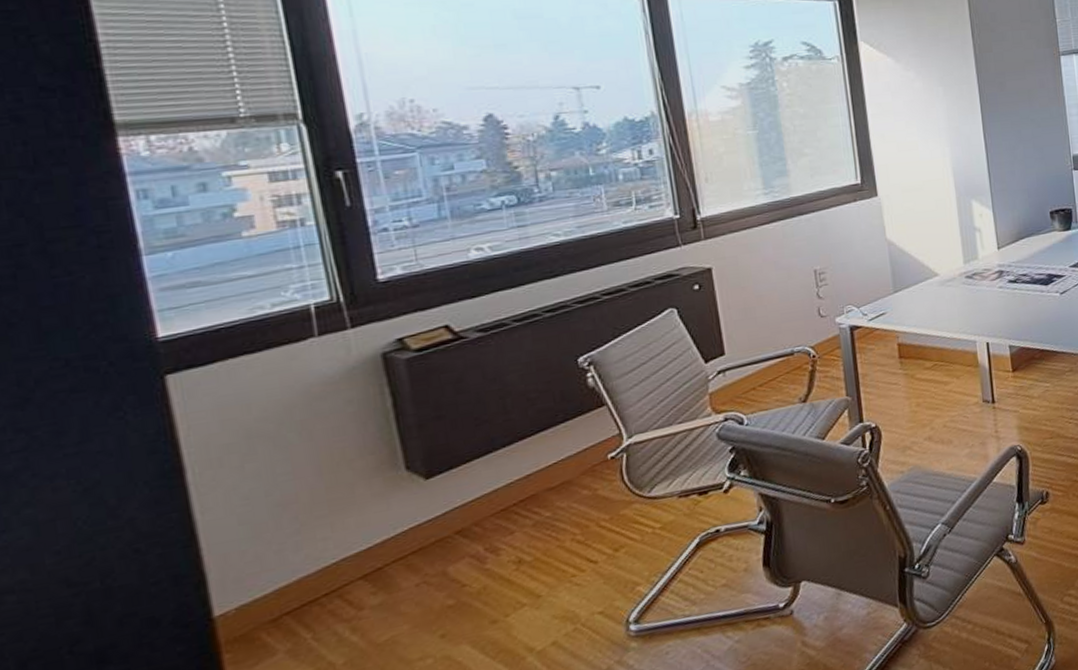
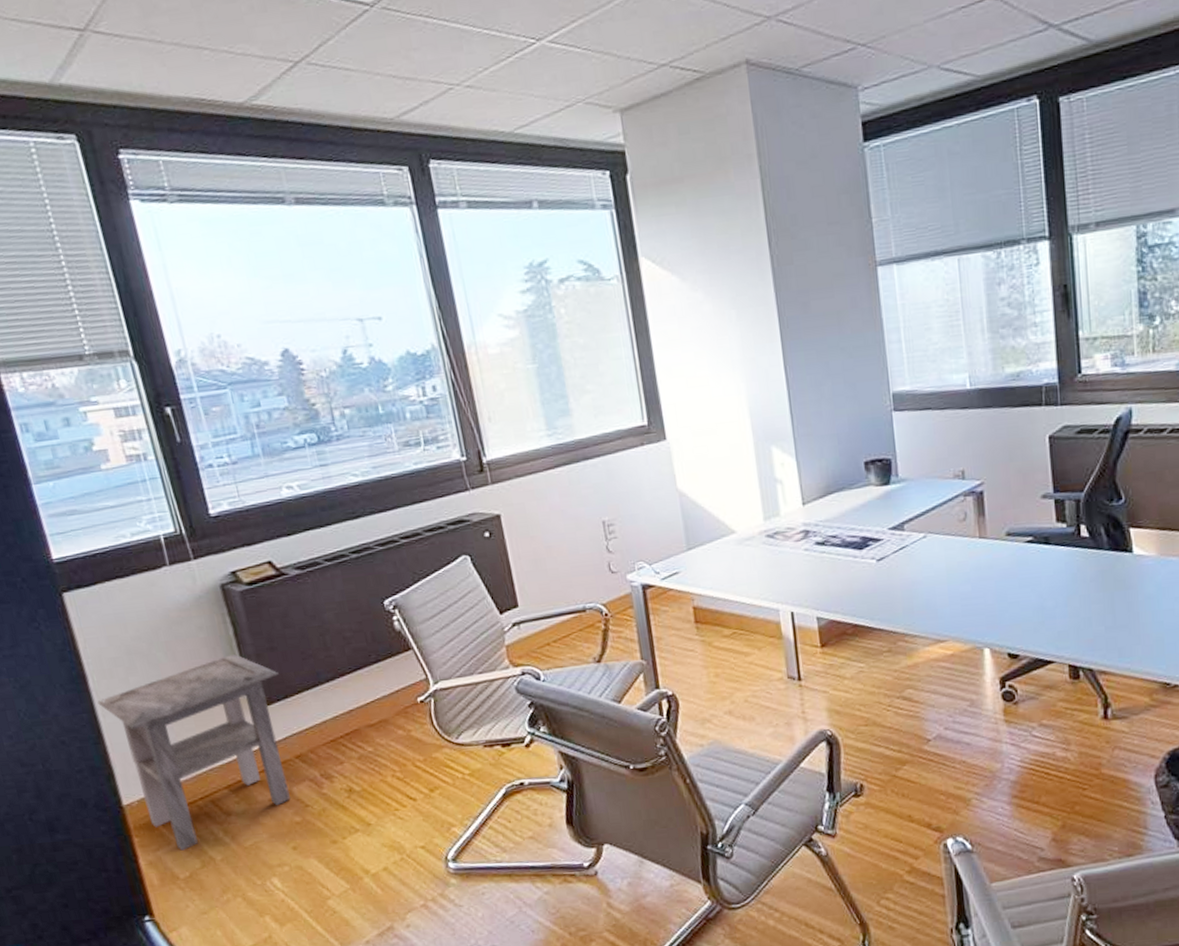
side table: none [196,427,444,661] -> present [97,654,291,851]

